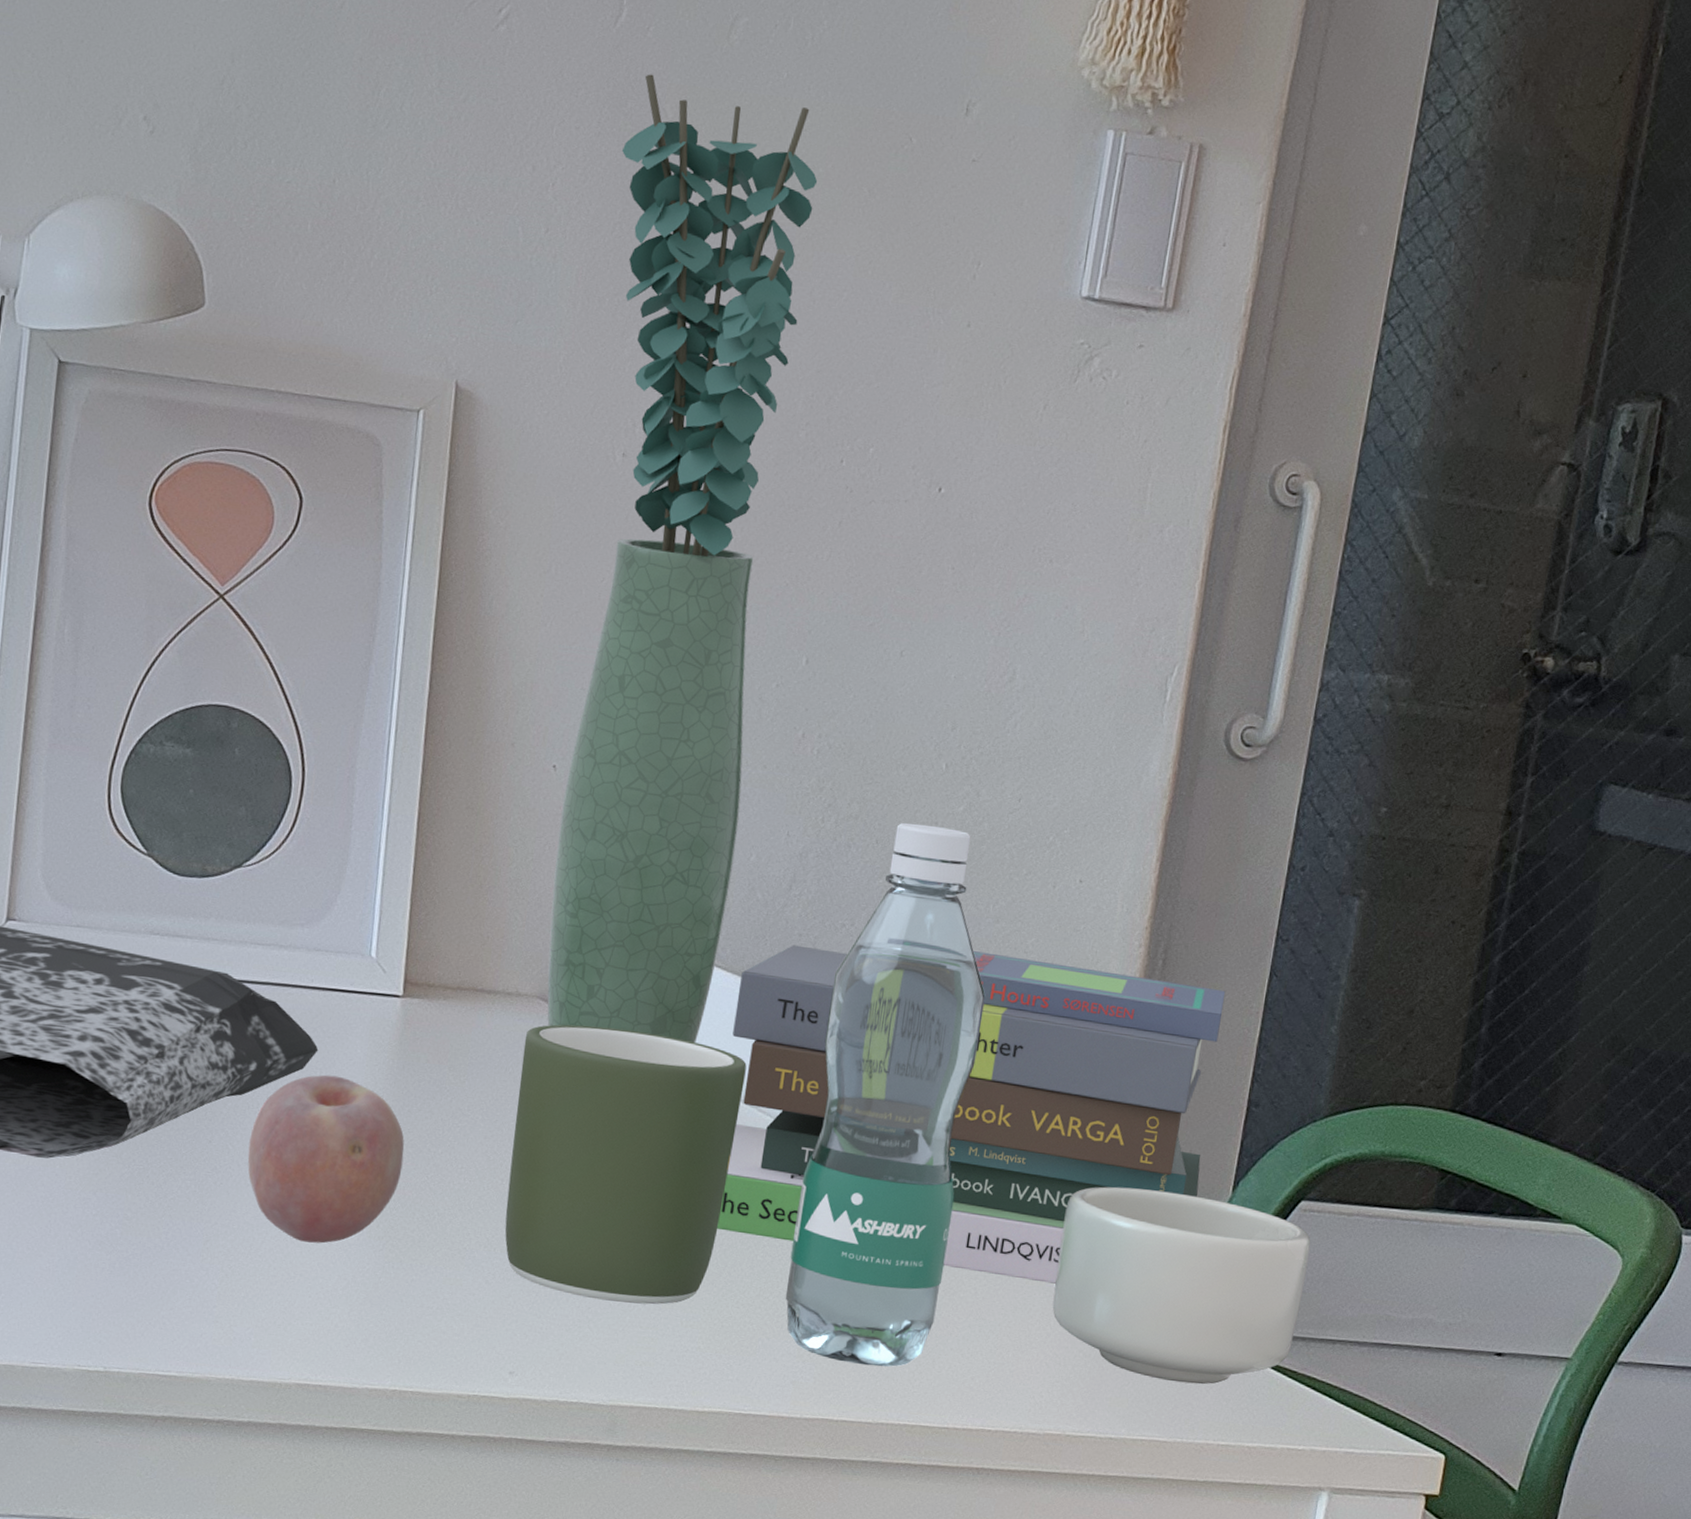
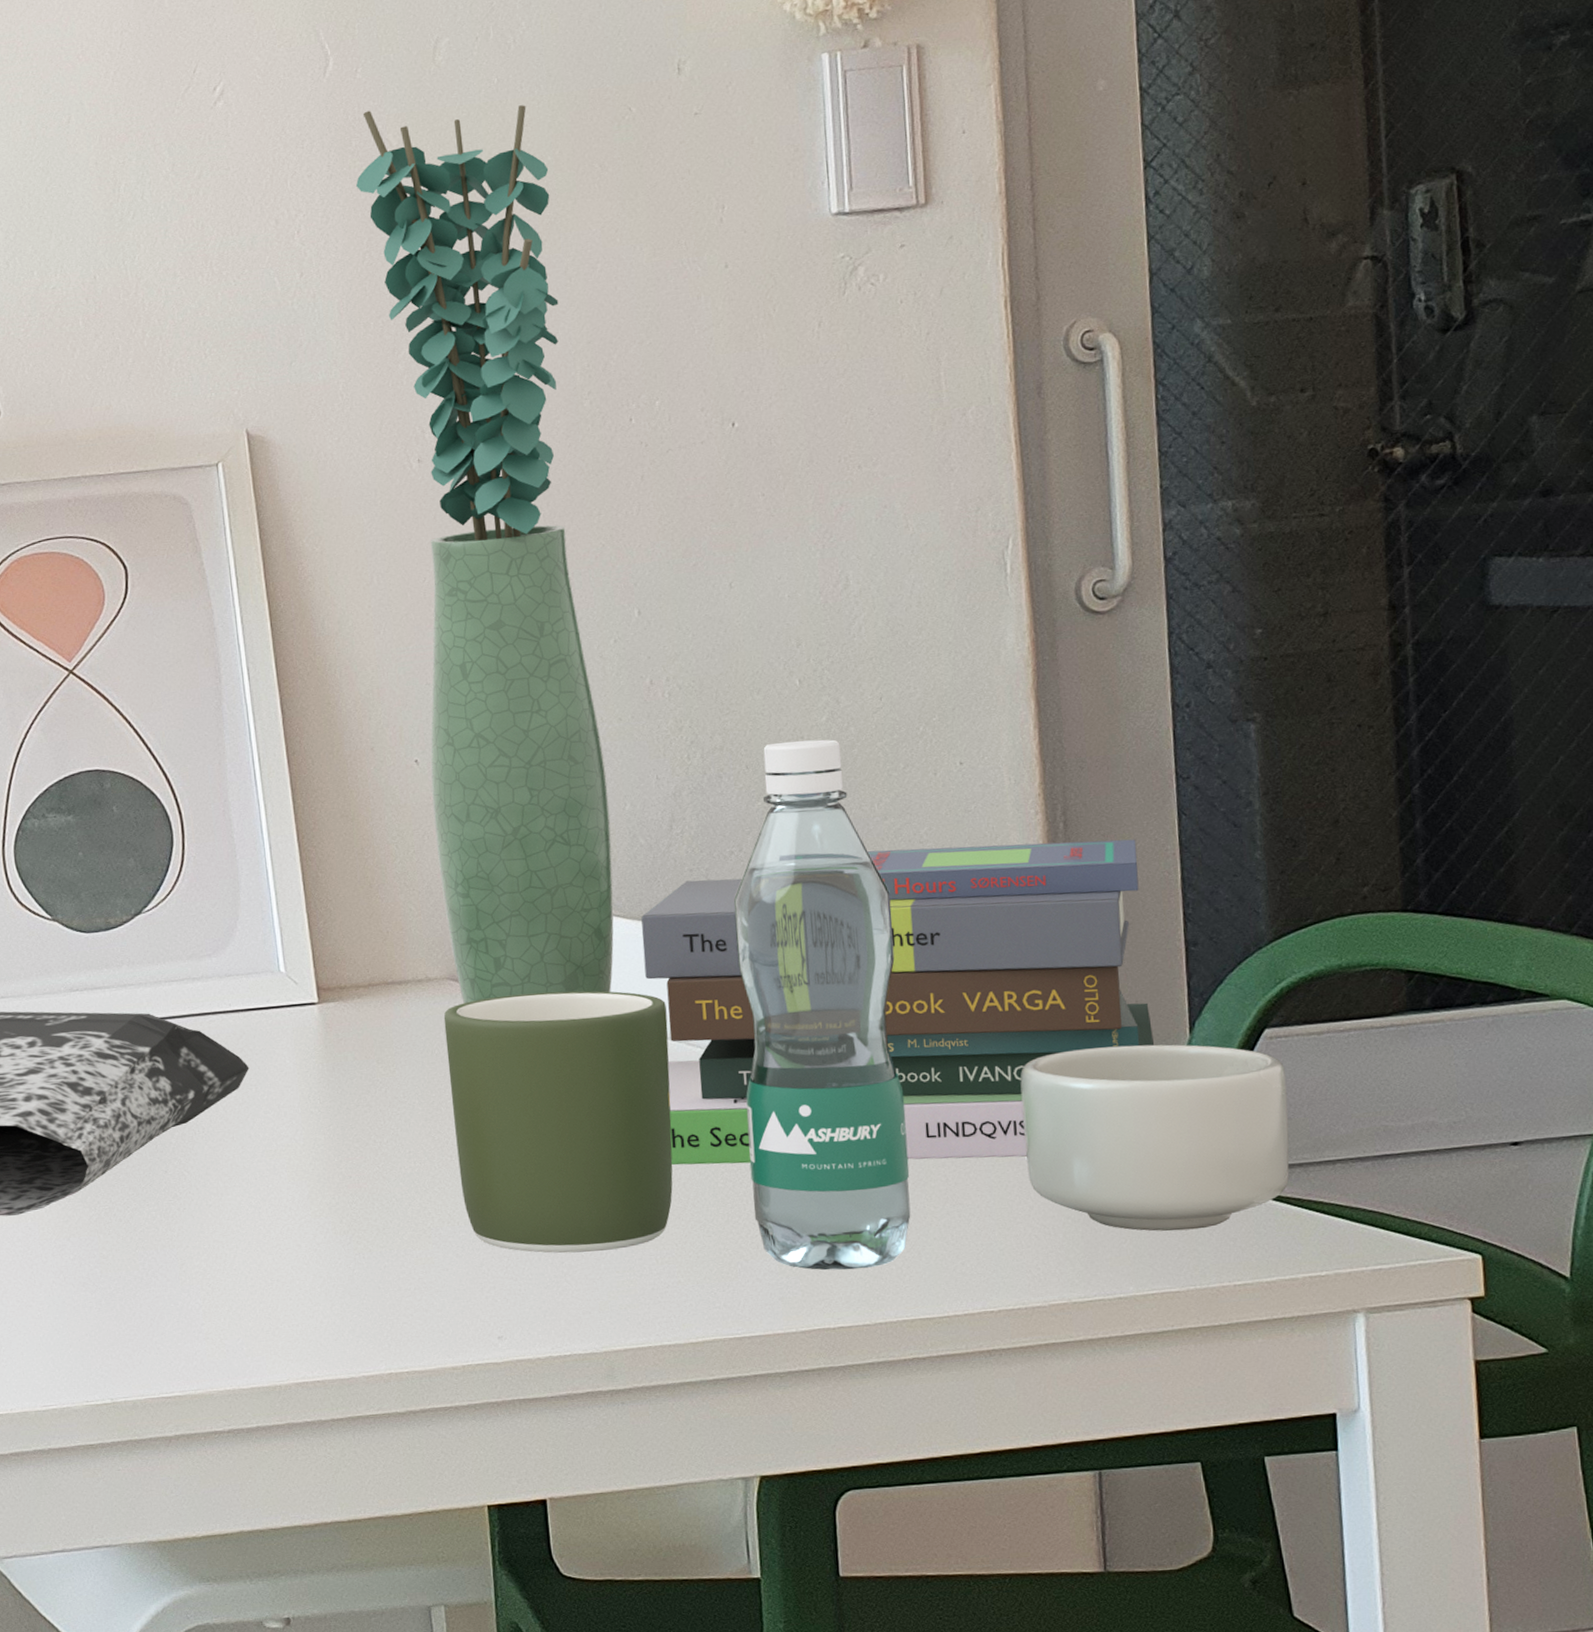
fruit: present [247,1074,404,1244] -> none [202,1088,353,1249]

